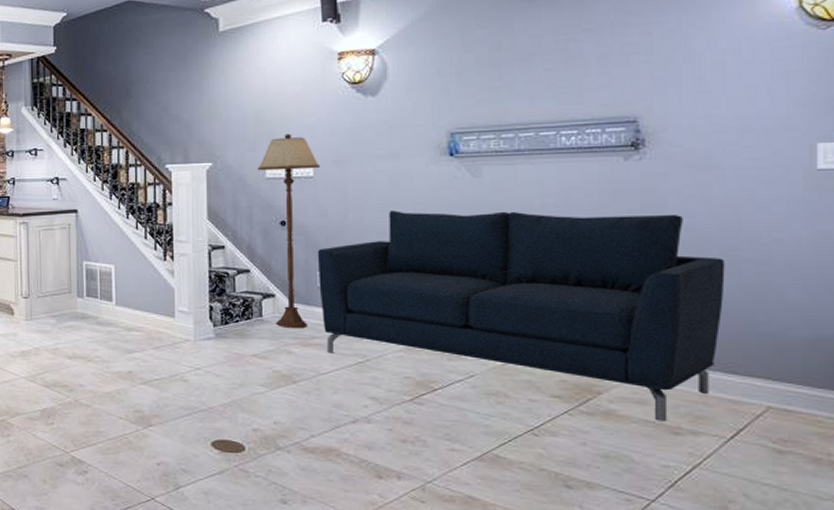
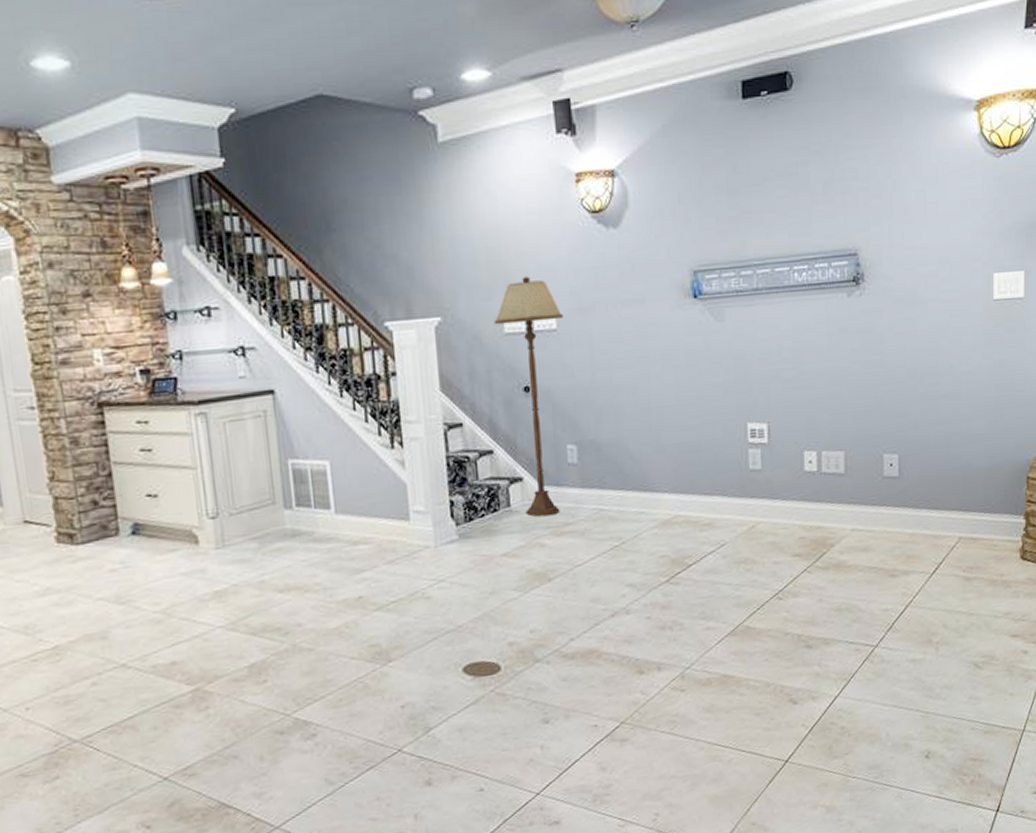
sofa: present [317,210,725,421] -> none [565,351,928,566]

